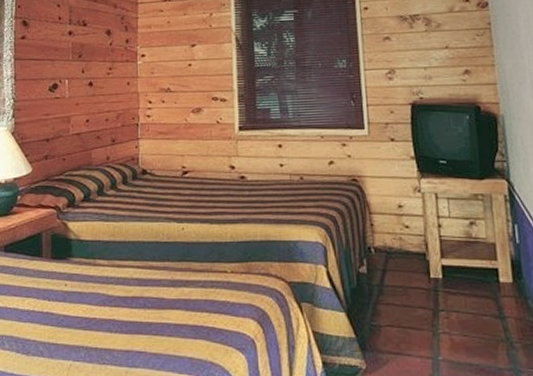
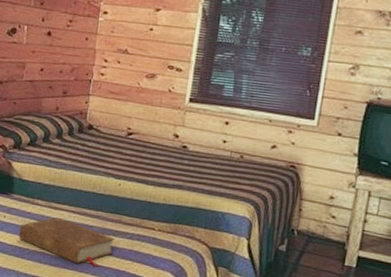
book: none [82,275,188,327] -> present [18,217,115,267]

